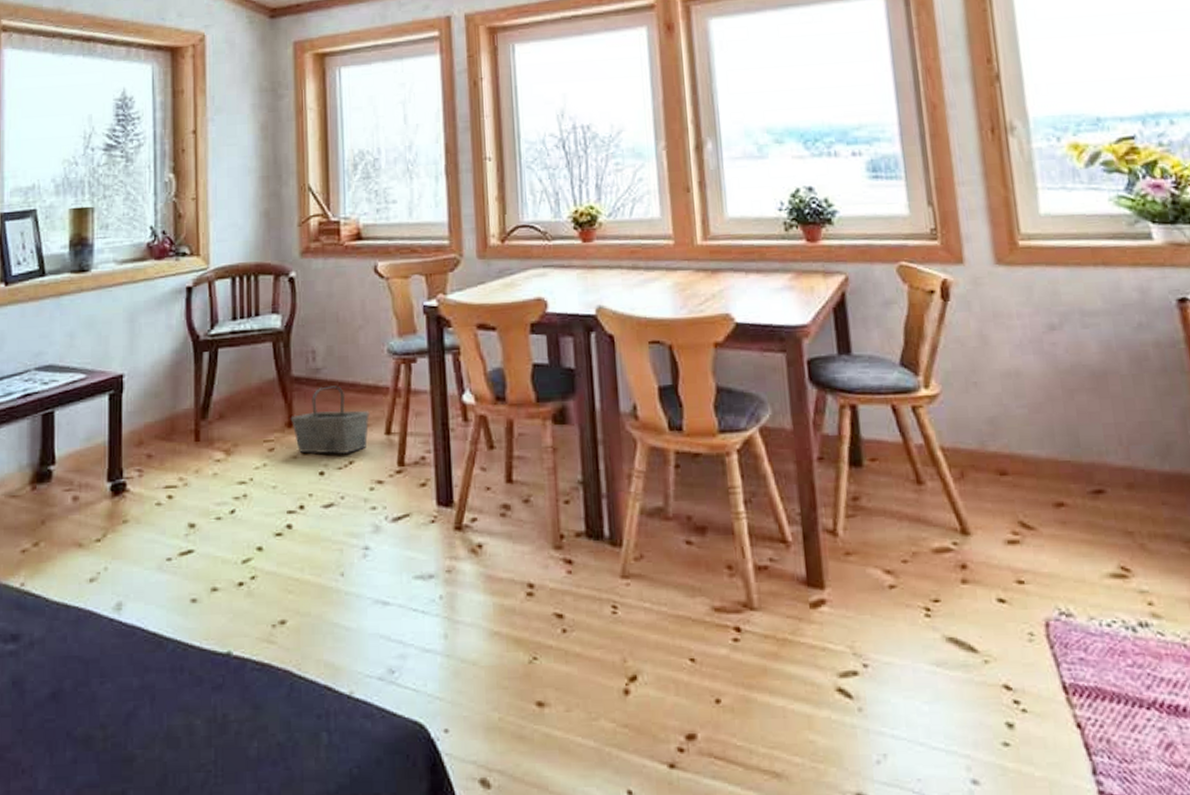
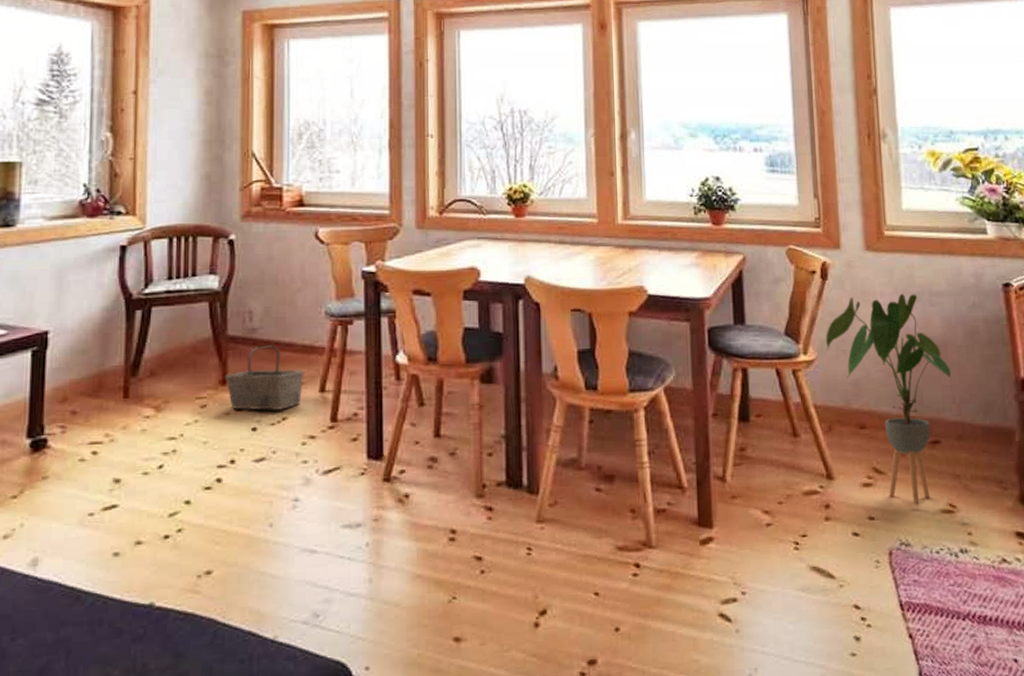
house plant: none [951,314,1116,569] -> present [825,293,952,506]

